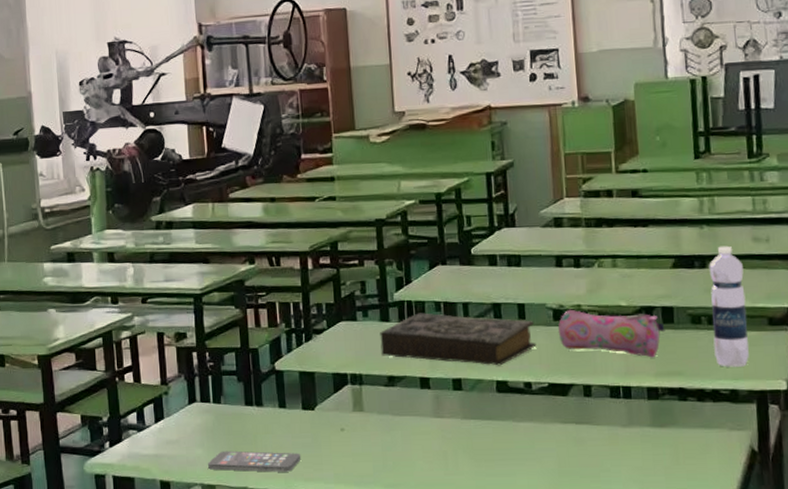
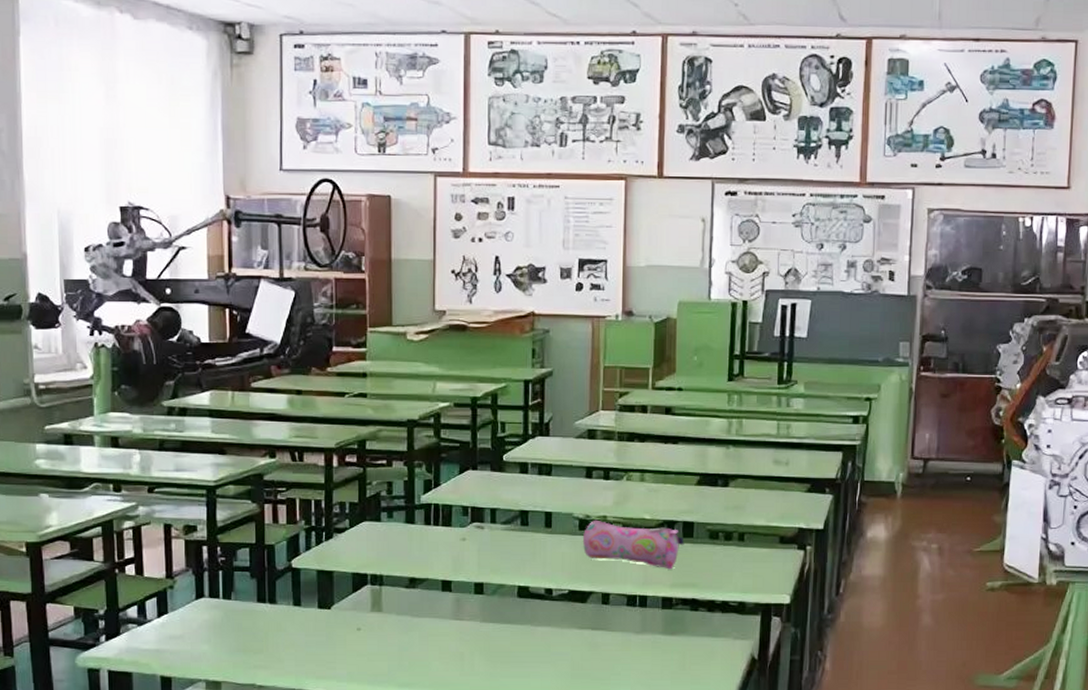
smartphone: present [208,450,301,472] -> none [214,647,314,670]
book: present [380,312,537,366] -> none [404,516,560,572]
water bottle: present [709,245,749,367] -> none [728,466,762,581]

